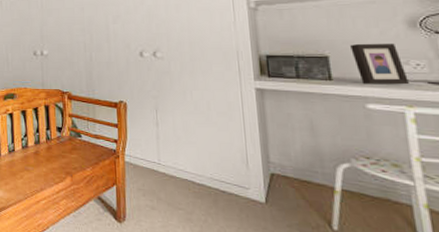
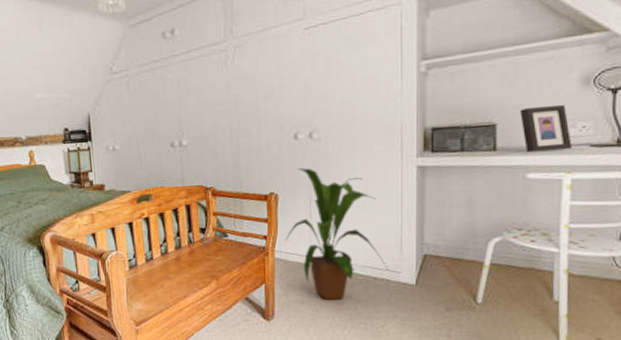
house plant: none [134,82,237,209] -> present [285,168,389,300]

